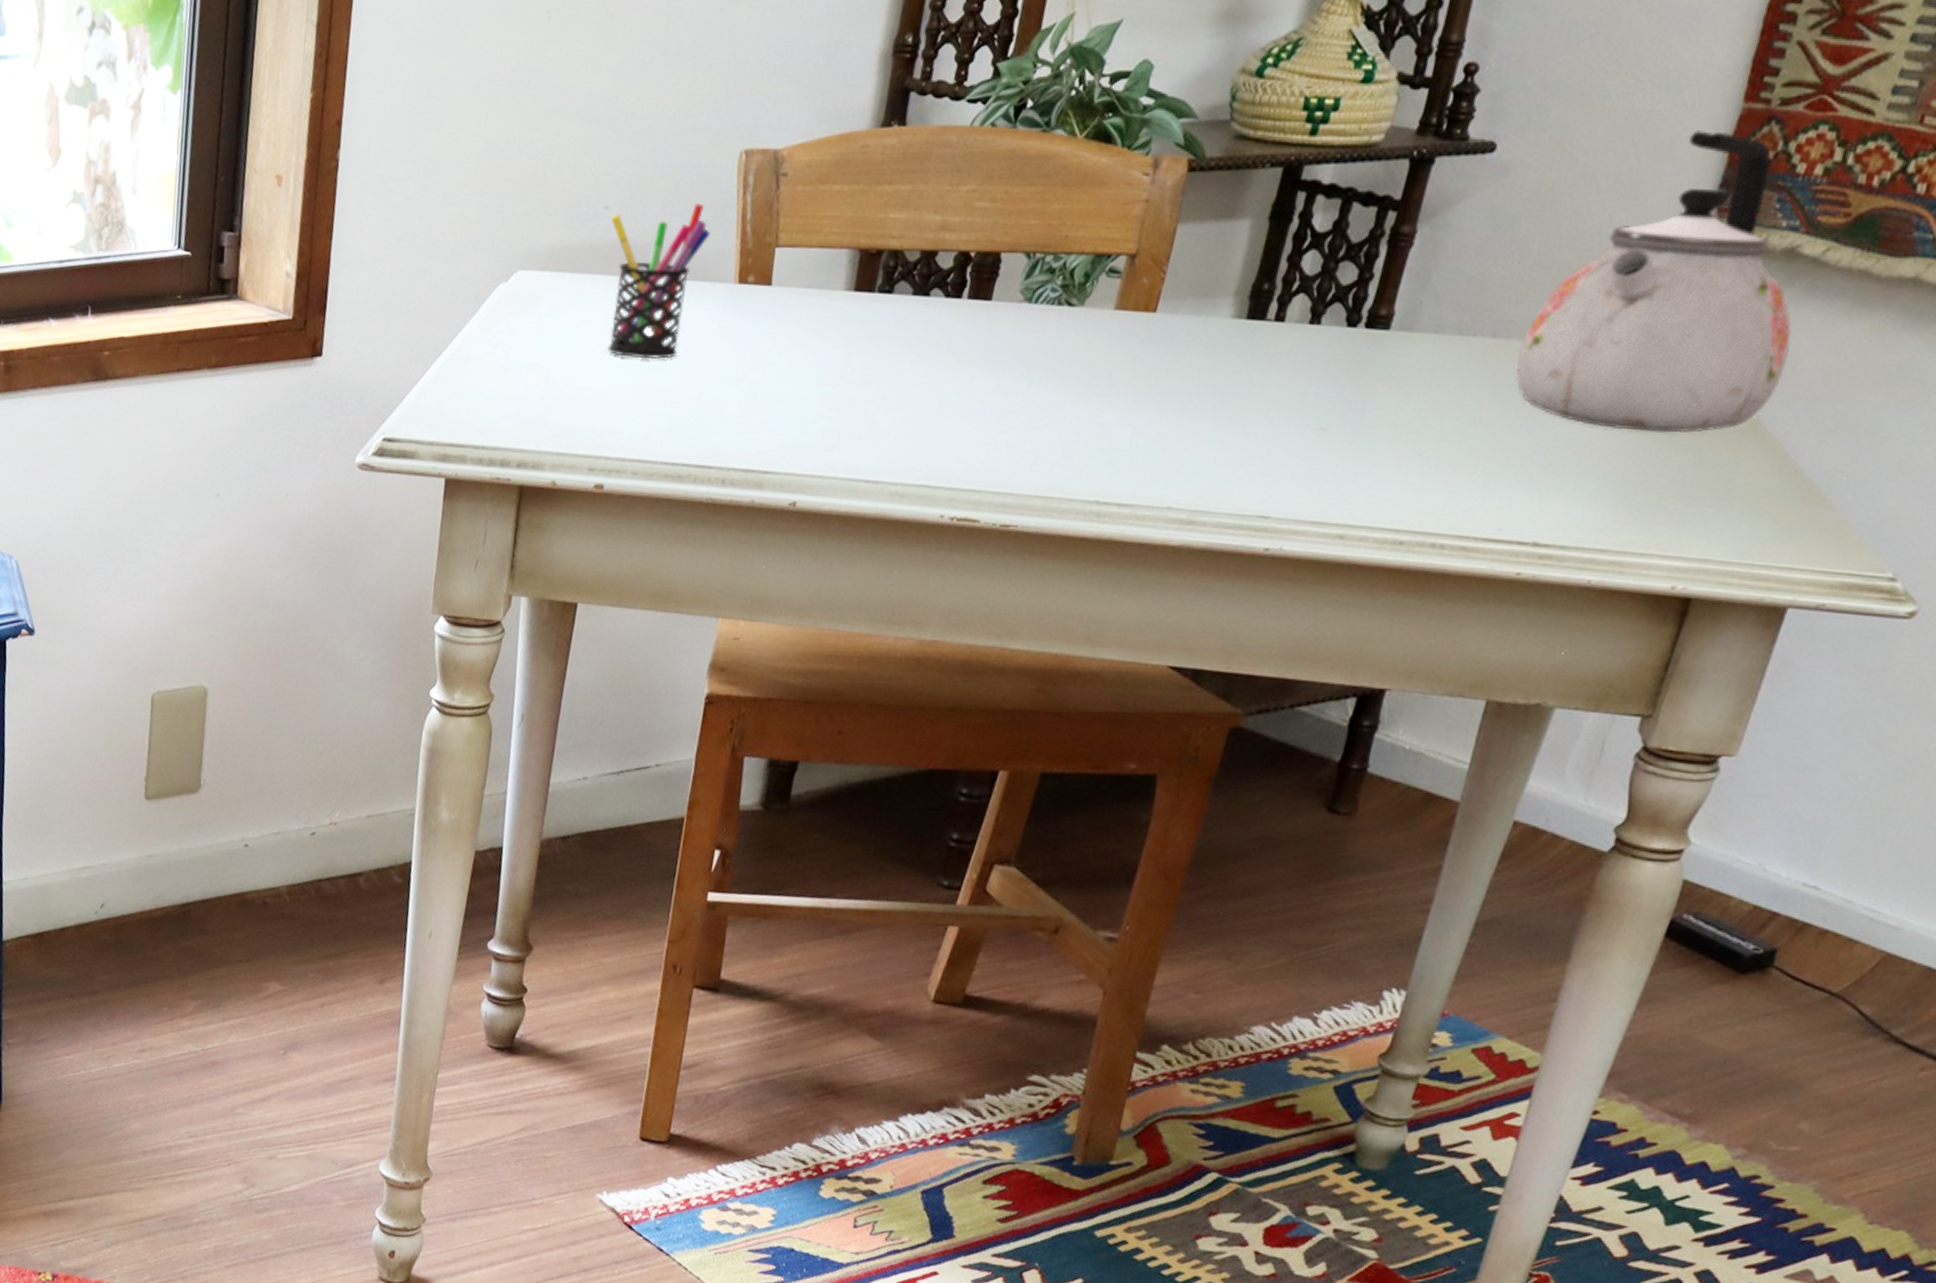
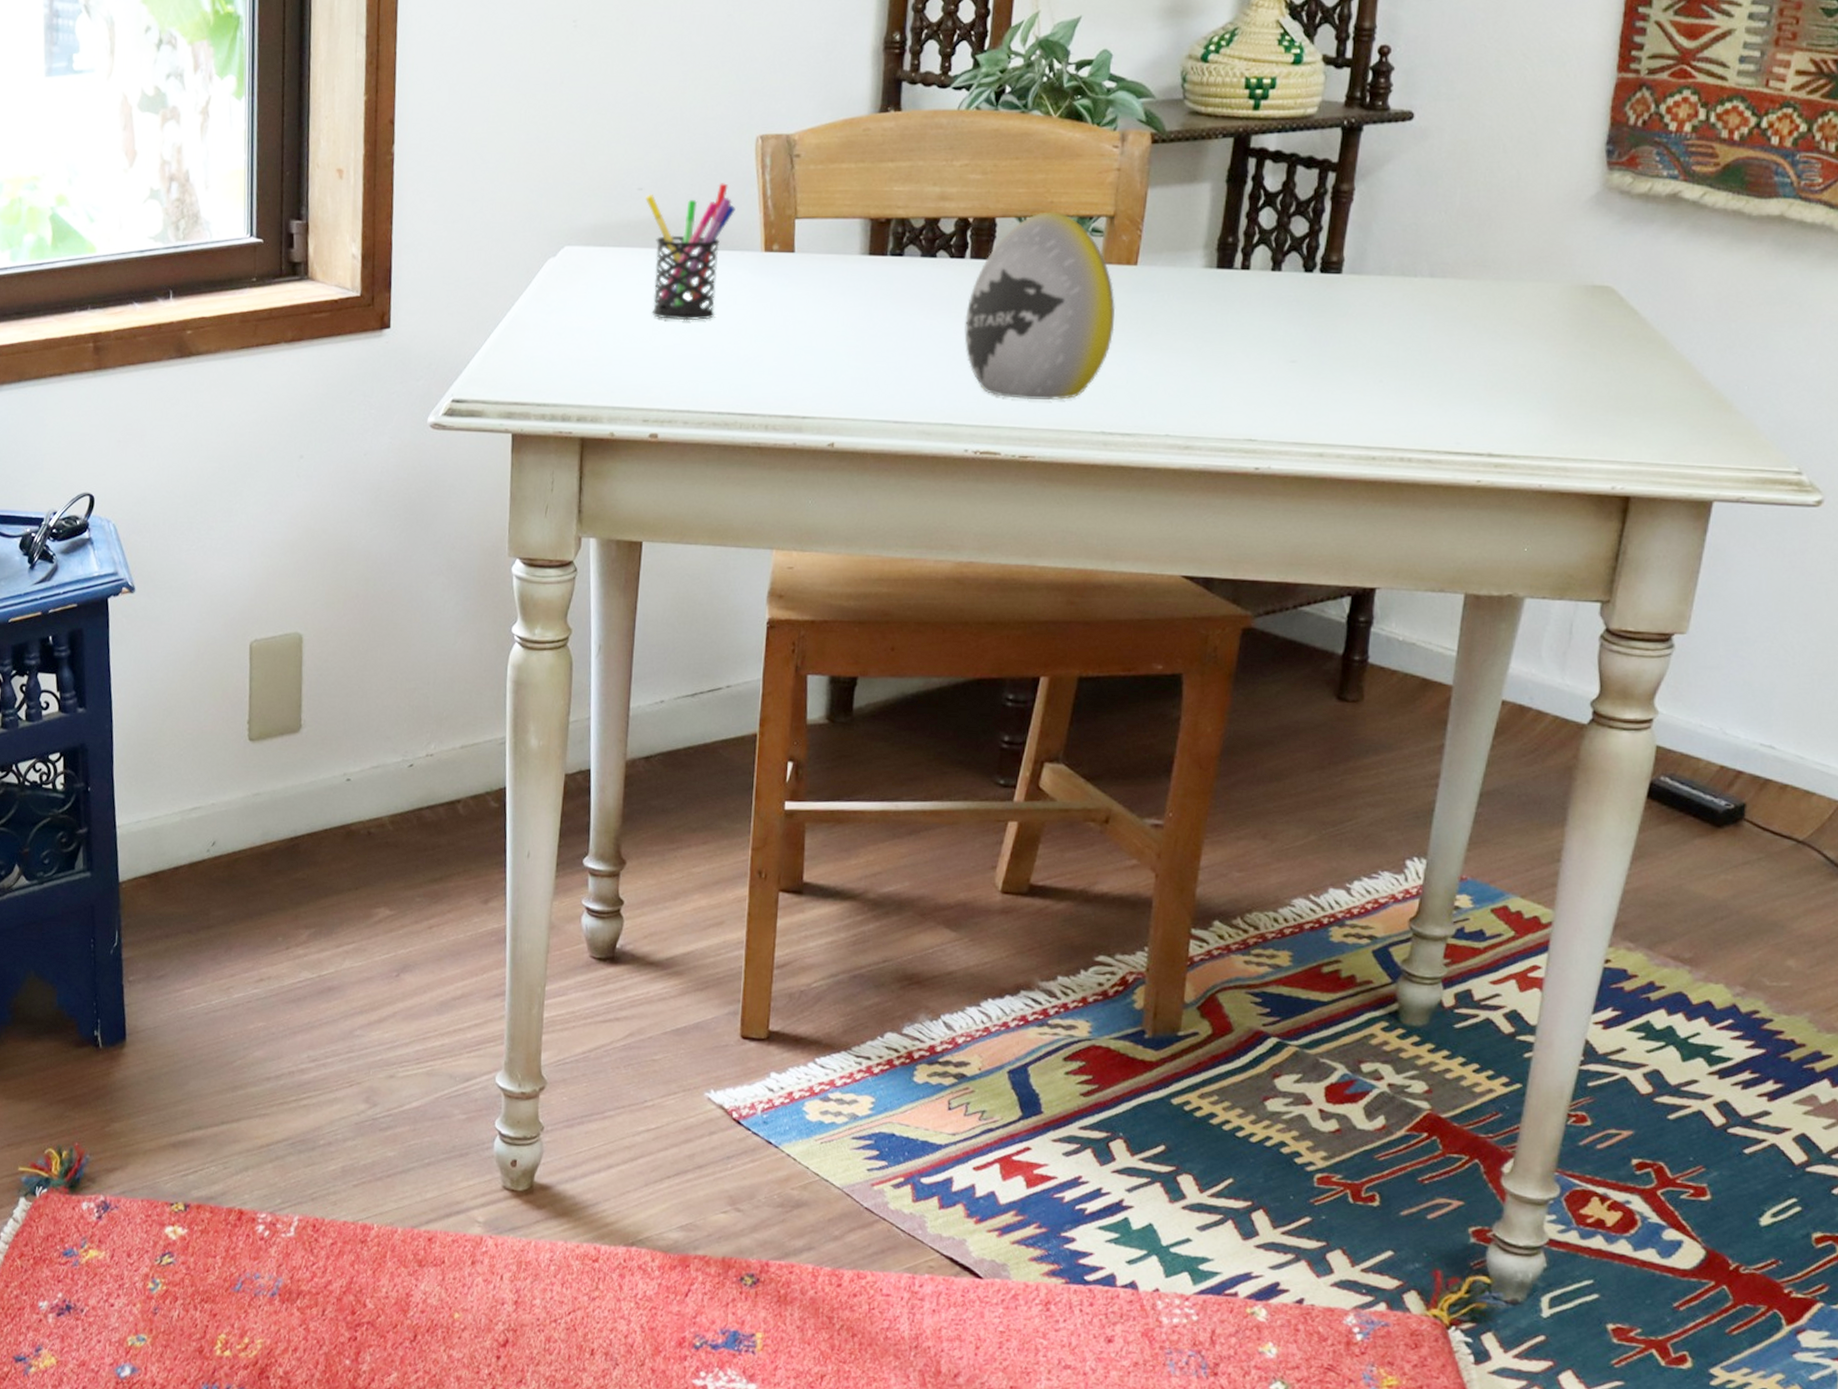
decorative egg: none [952,247,1127,464] -> present [964,212,1116,401]
kettle: present [1515,131,1792,434] -> none [1453,97,1684,354]

